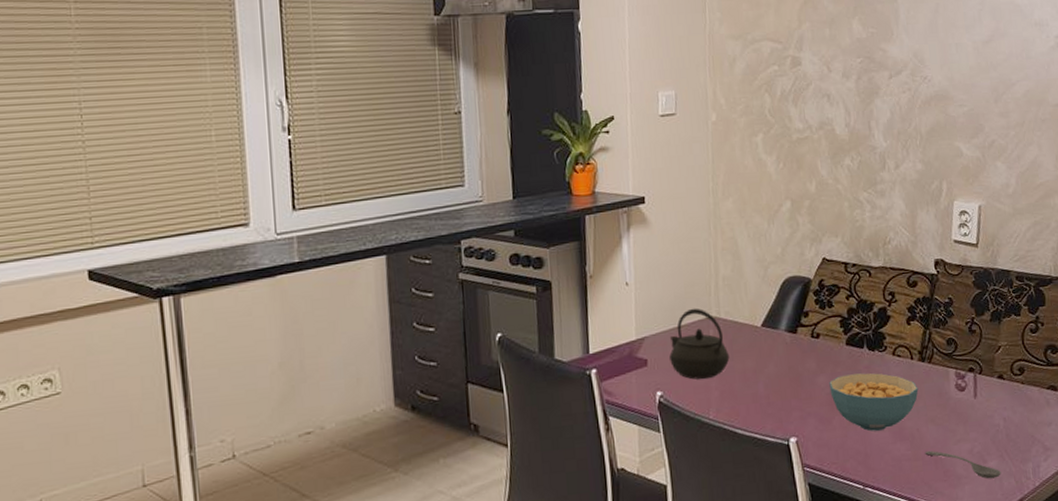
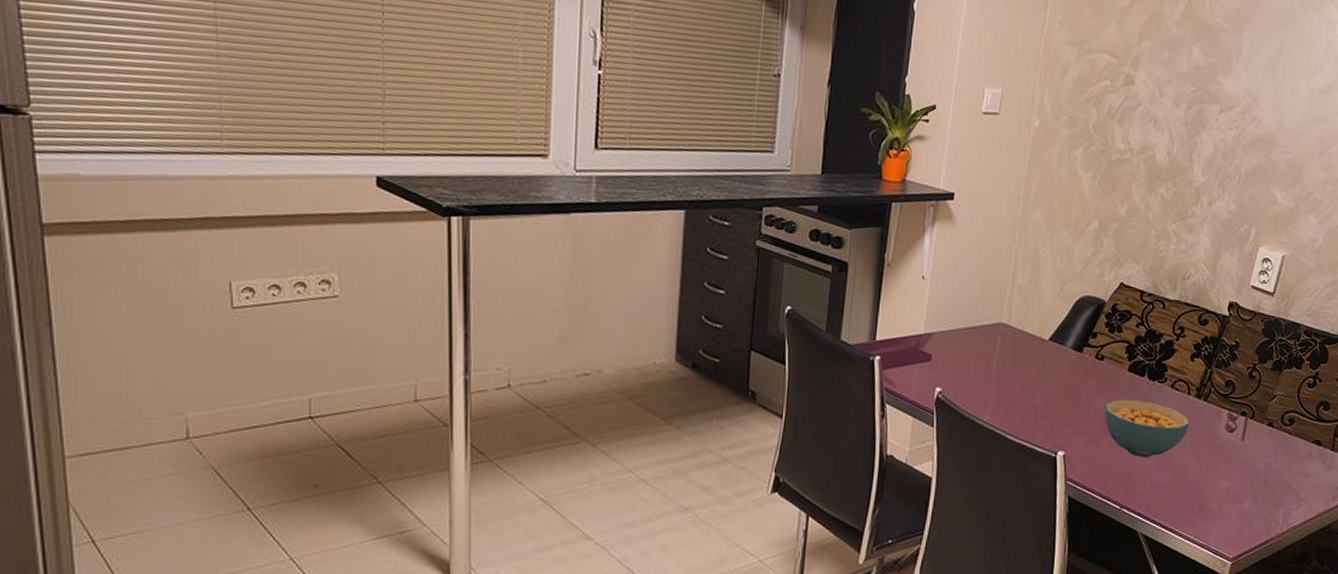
kettle: present [669,308,730,380] -> none [954,311,1013,382]
soupspoon: present [925,450,1001,479] -> none [1184,483,1253,519]

